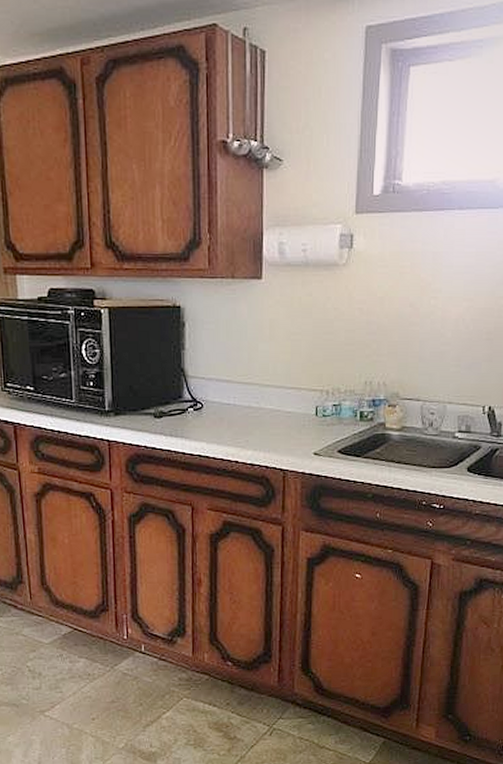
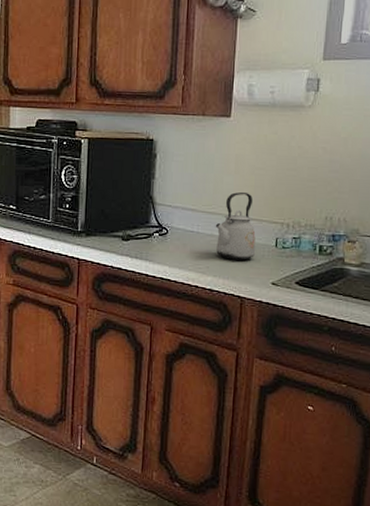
kettle: none [252,360,296,432] -> present [215,192,256,260]

